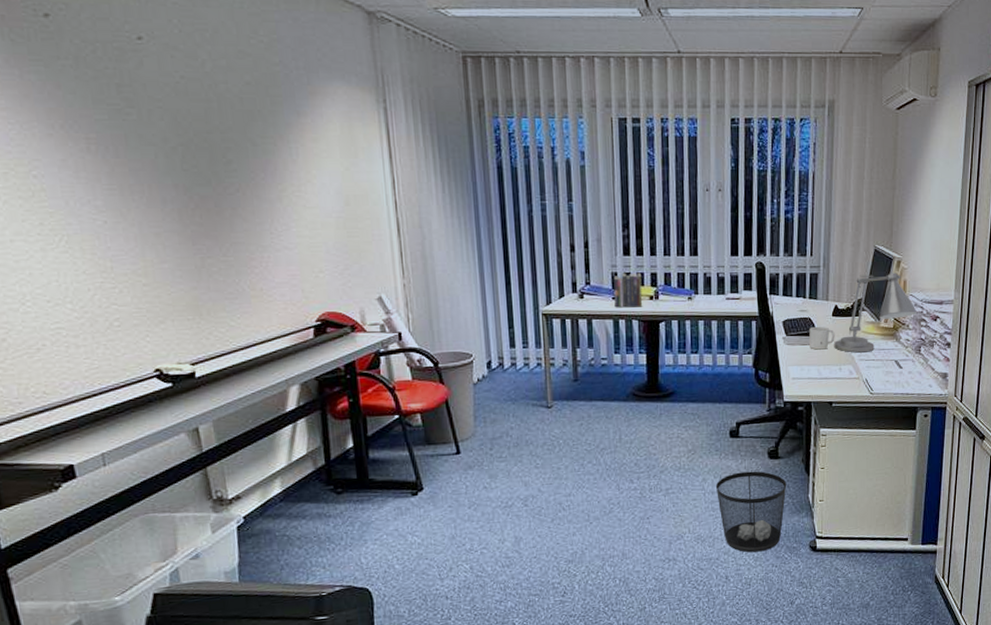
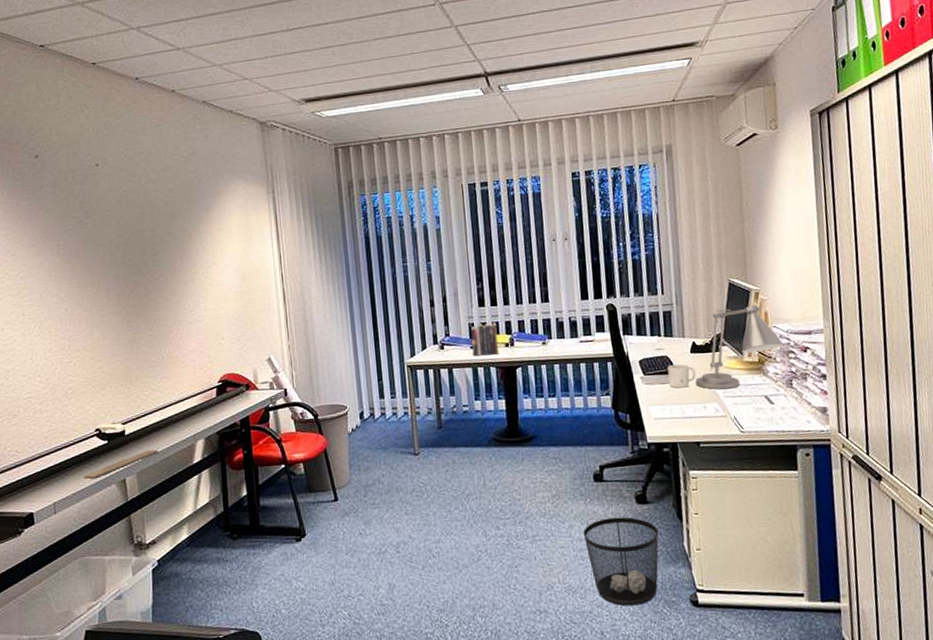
ruler: none [140,395,241,427] -> present [82,449,159,479]

